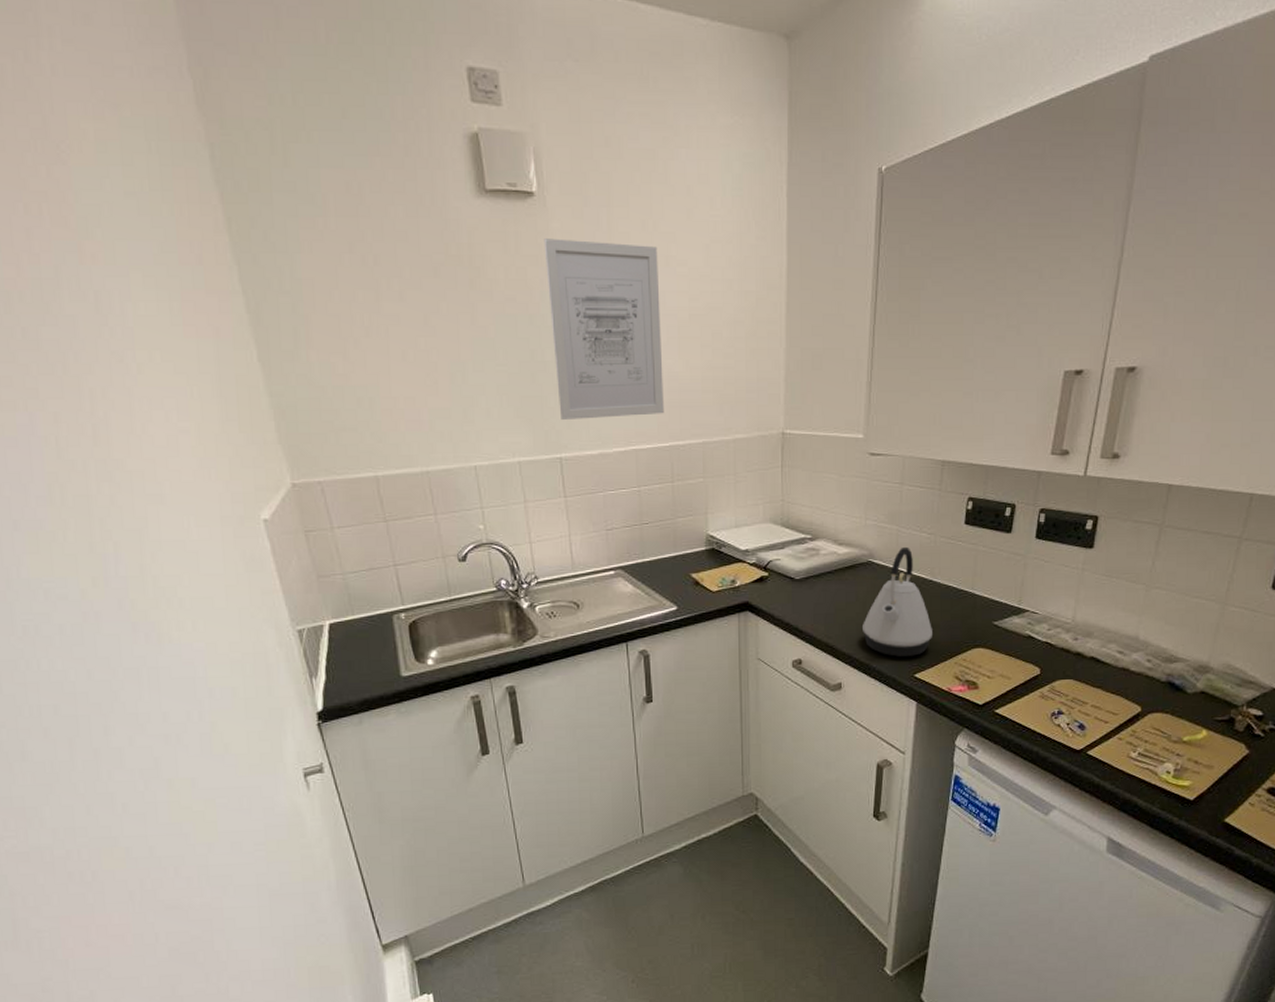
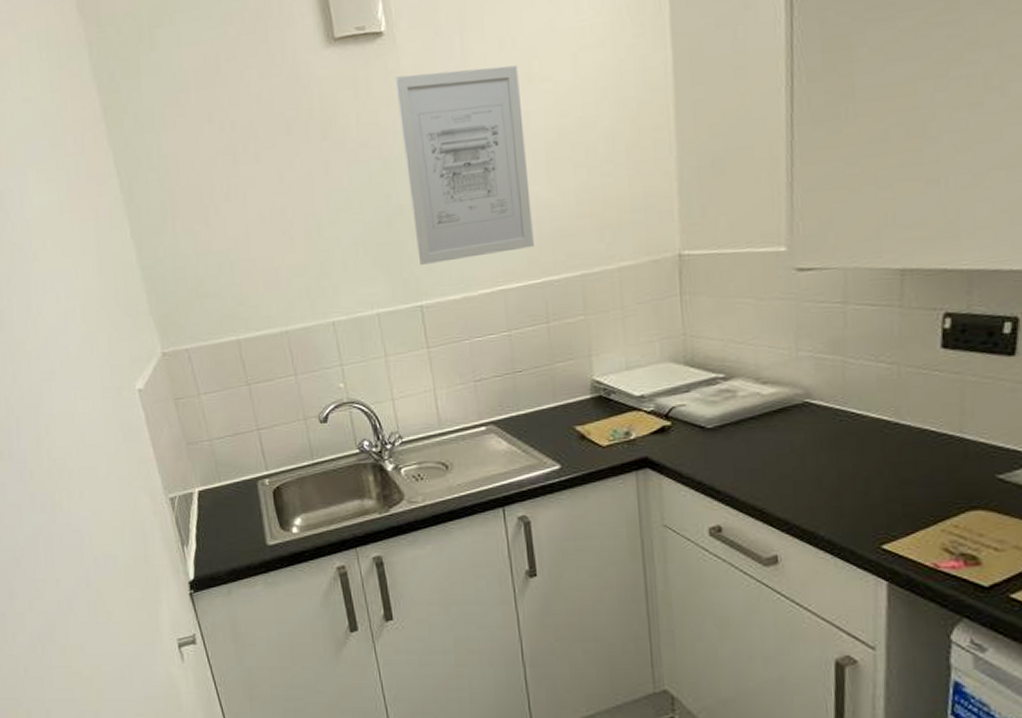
kettle: present [863,546,932,657] -> none [802,381,904,522]

